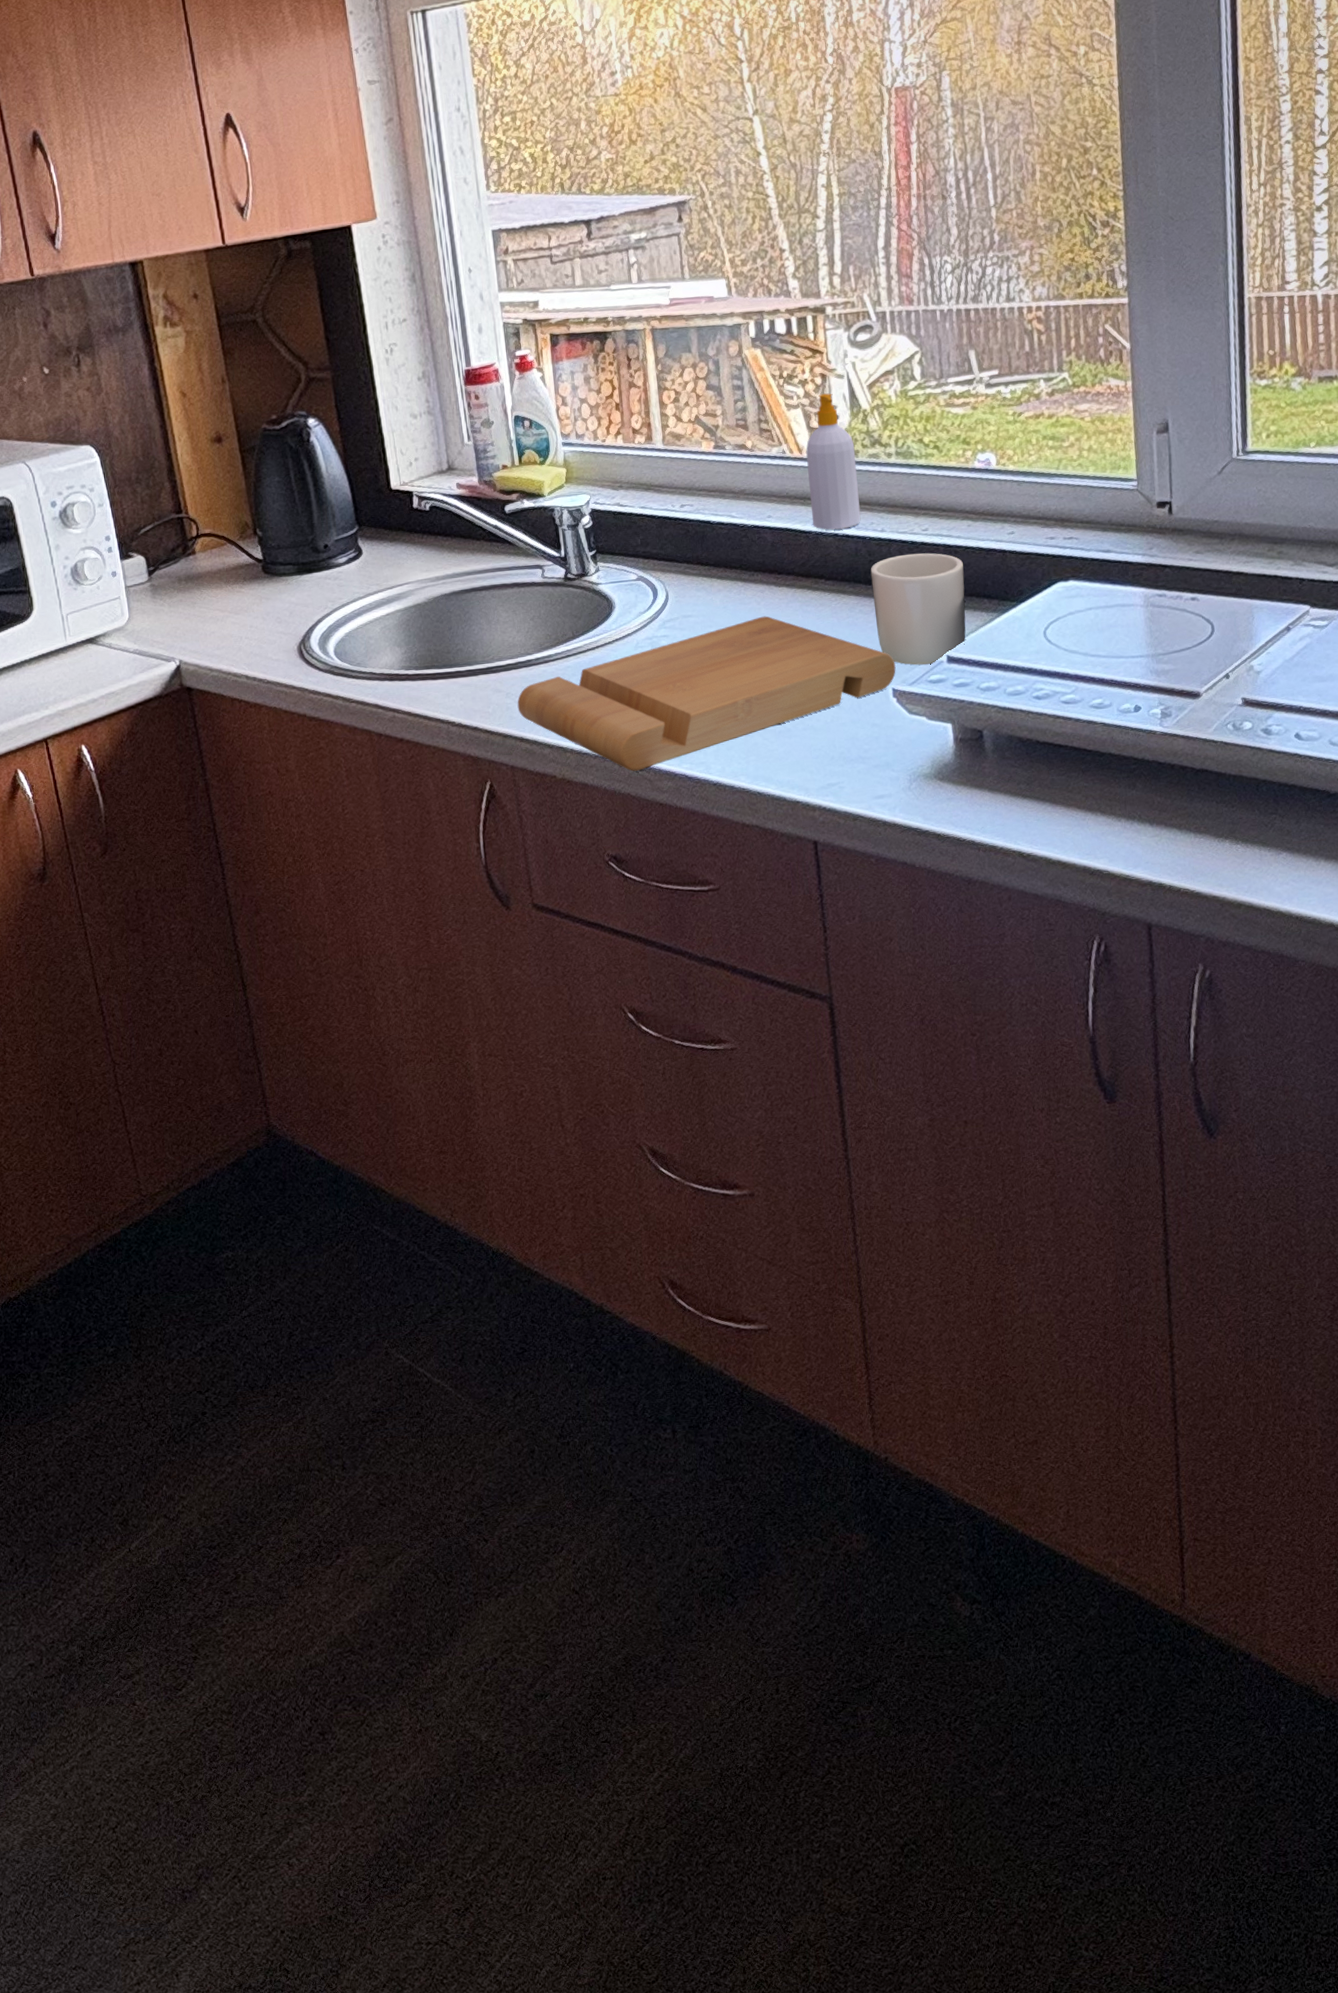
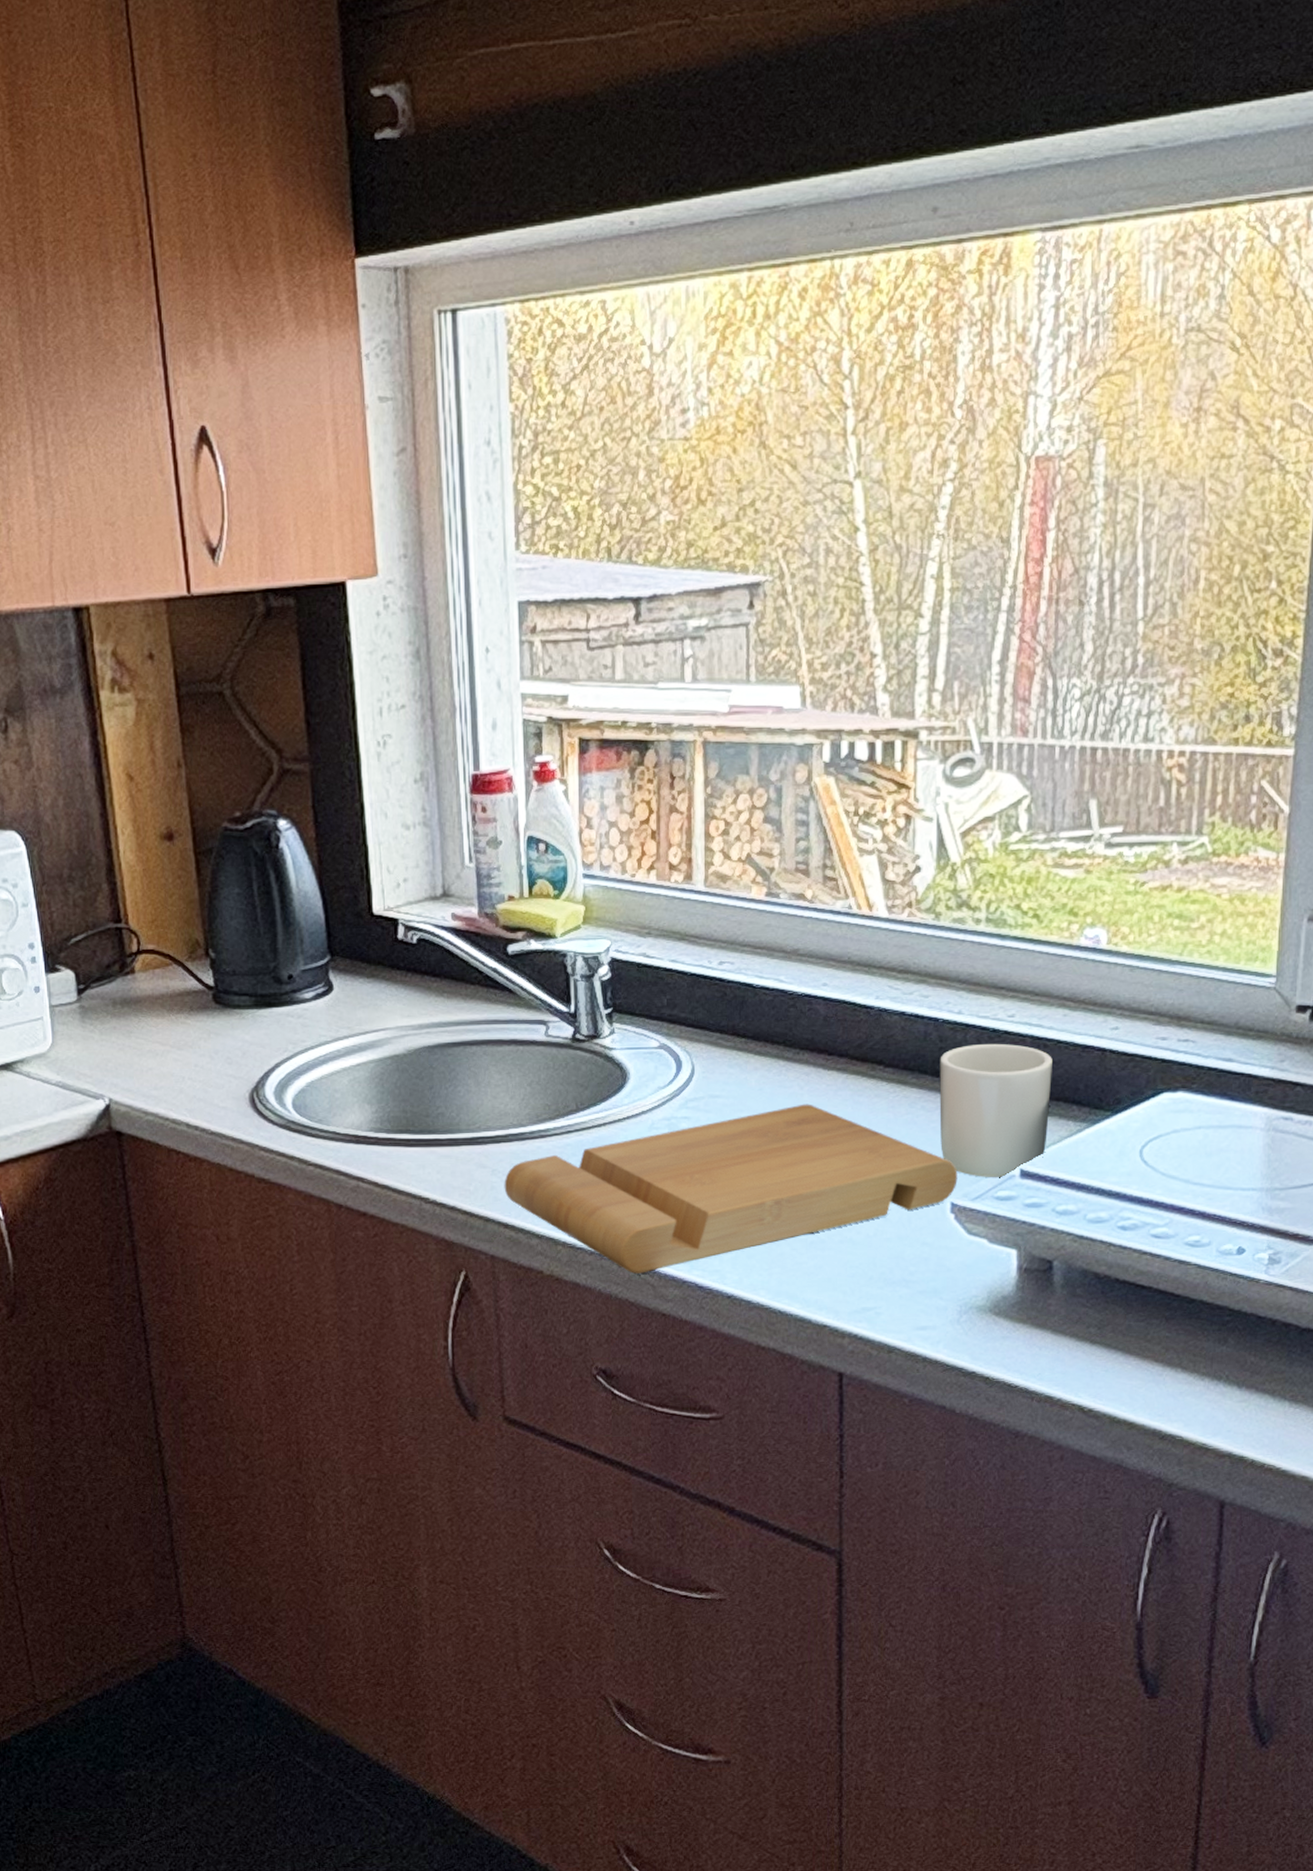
soap bottle: present [806,393,861,530] -> none [876,839,937,1007]

